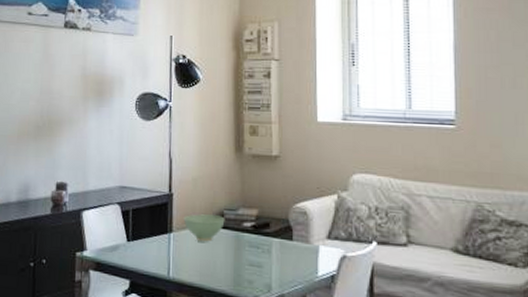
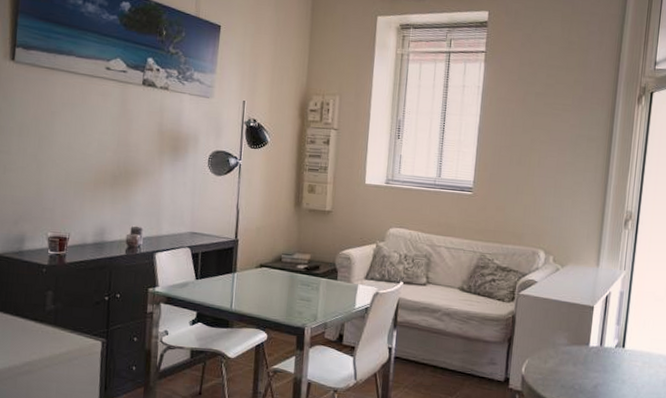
bowl: present [183,214,225,242] -> none [246,257,283,281]

